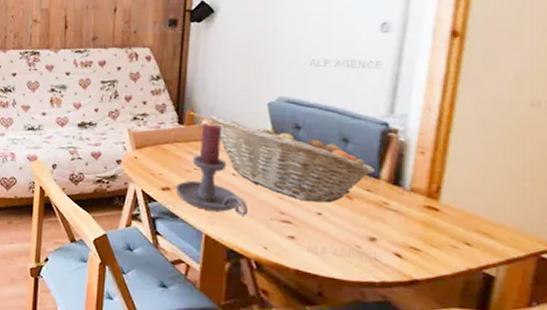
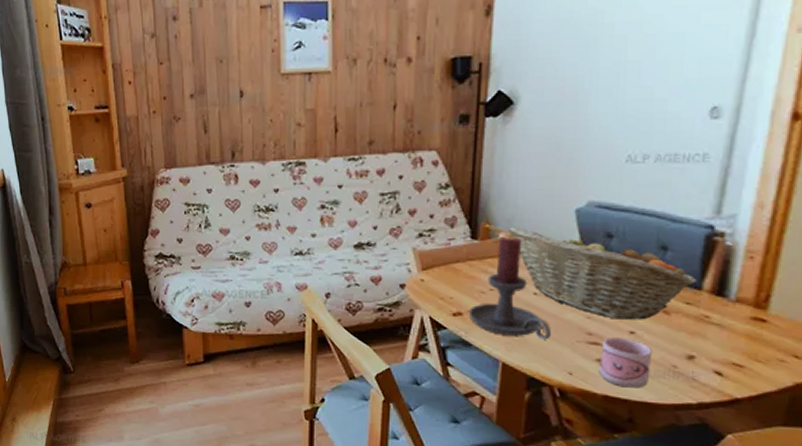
mug: none [290,217,339,265] -> present [598,337,653,388]

